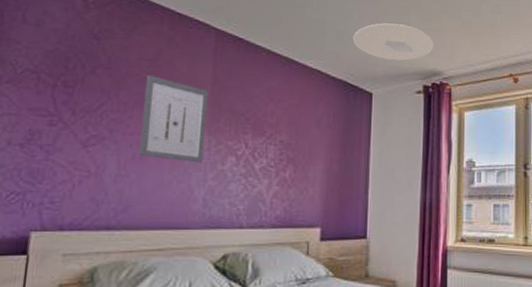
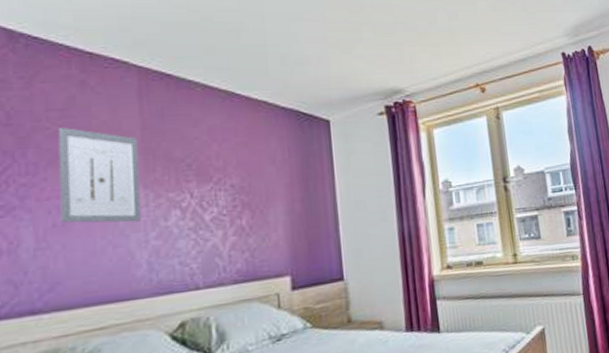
ceiling light: present [352,23,434,61] -> none [299,42,391,82]

